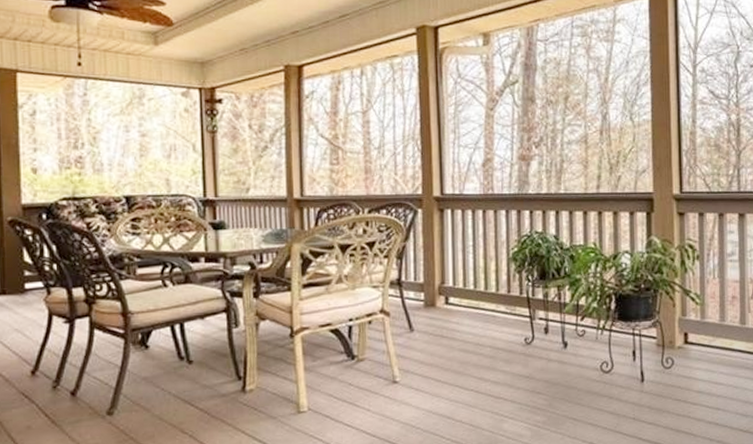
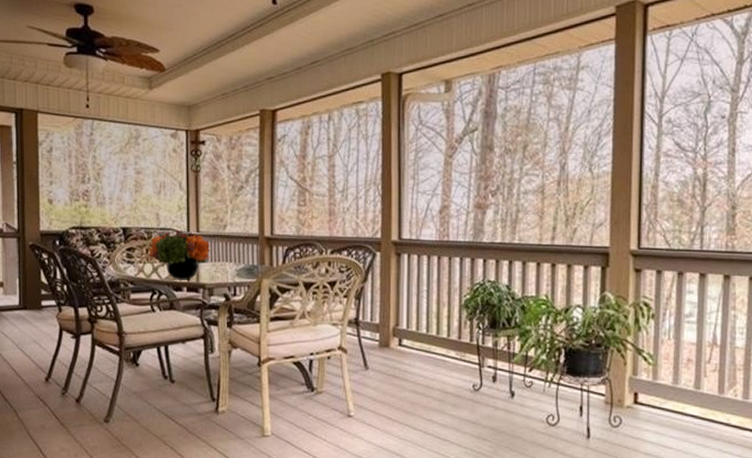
flower arrangement: none [158,195,232,251] -> present [149,230,211,280]

